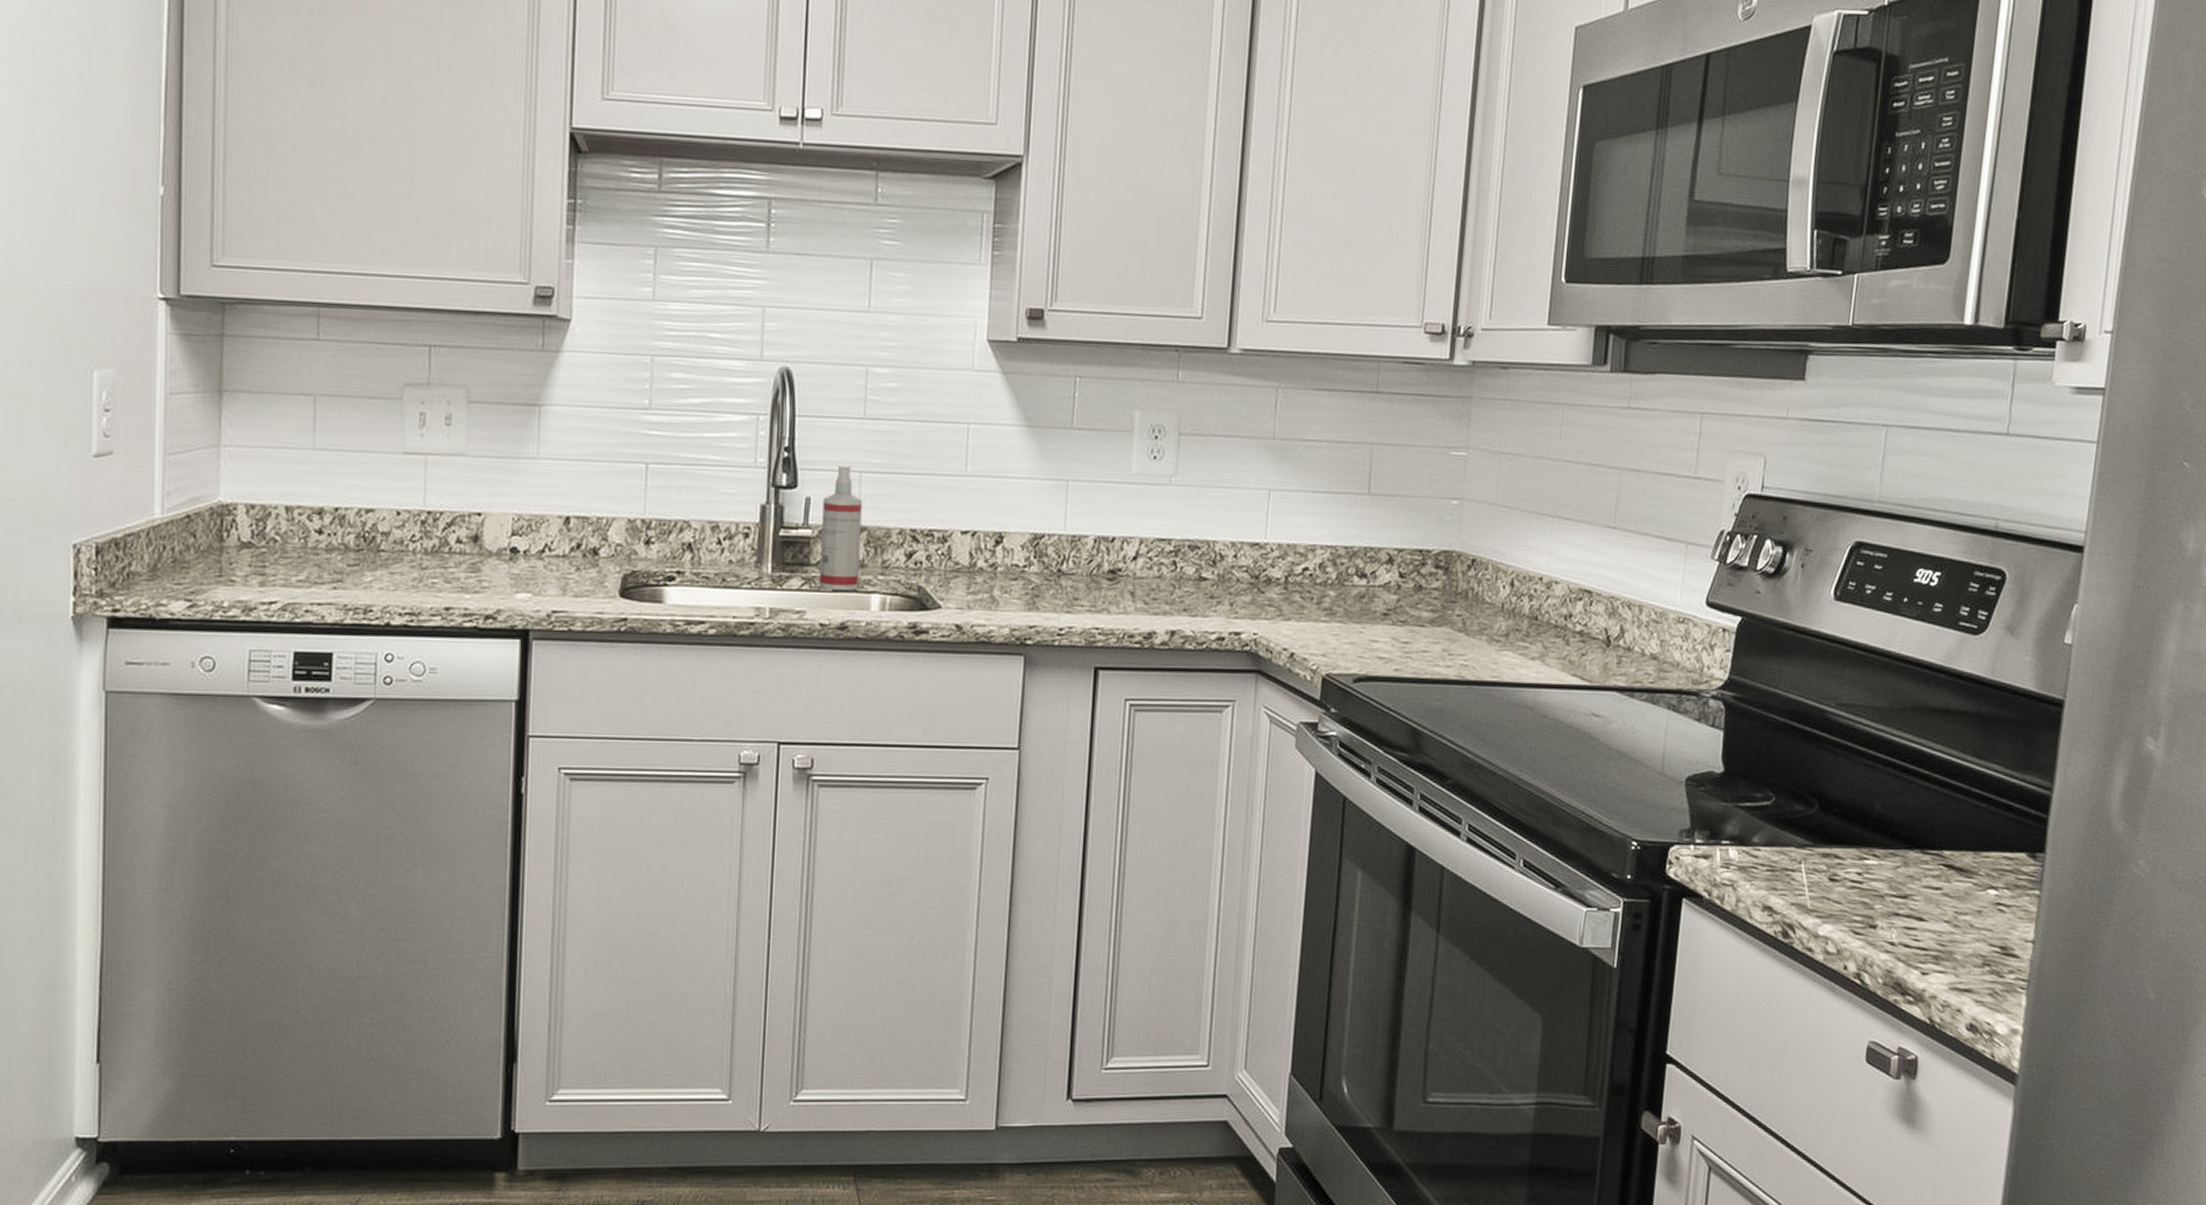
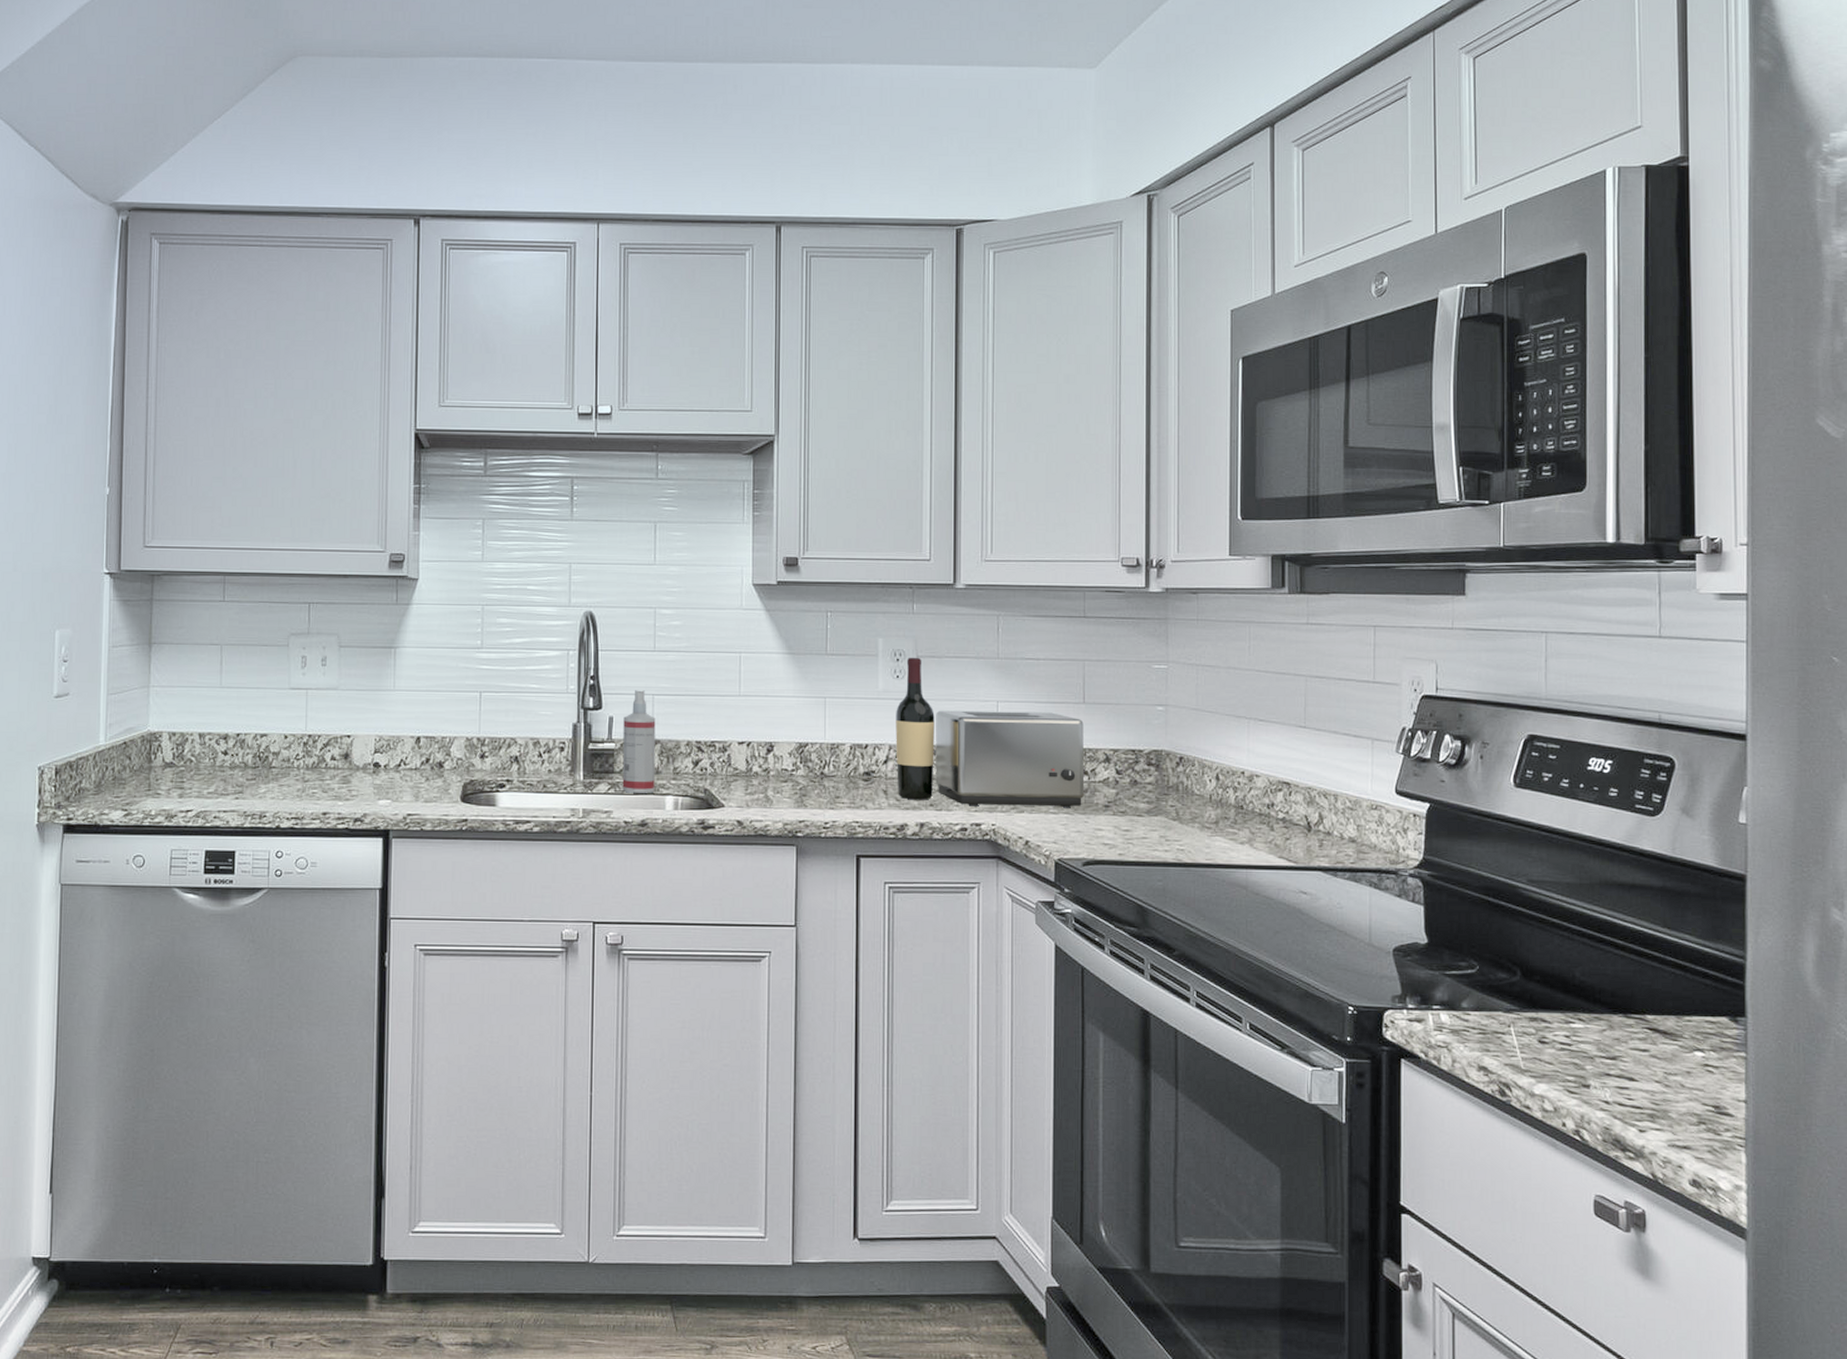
wine bottle: none [1146,434,1196,604] -> present [896,657,935,800]
toaster: none [1191,498,1367,615] -> present [935,710,1085,807]

